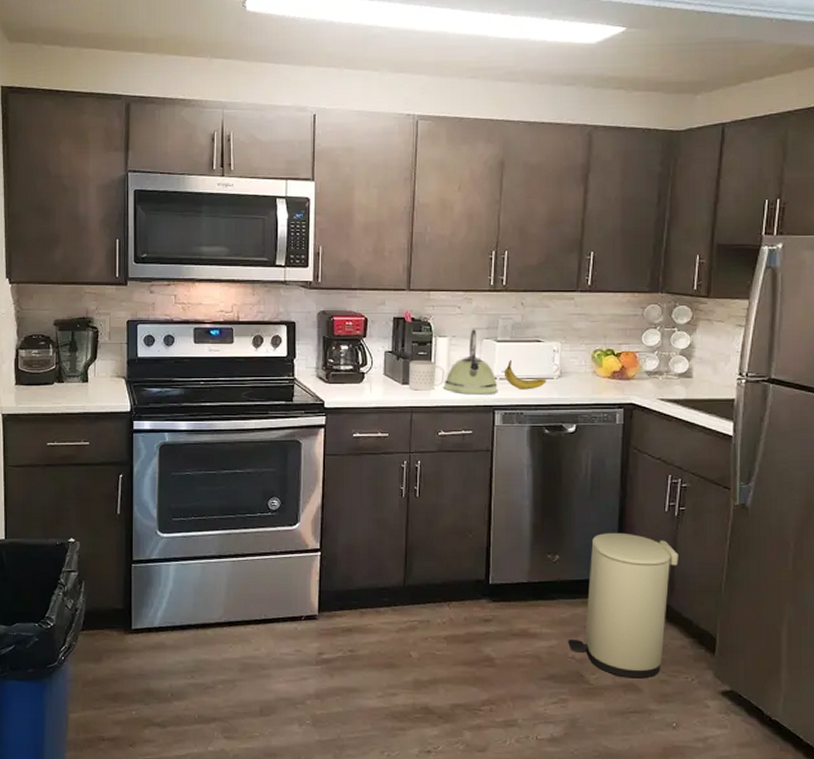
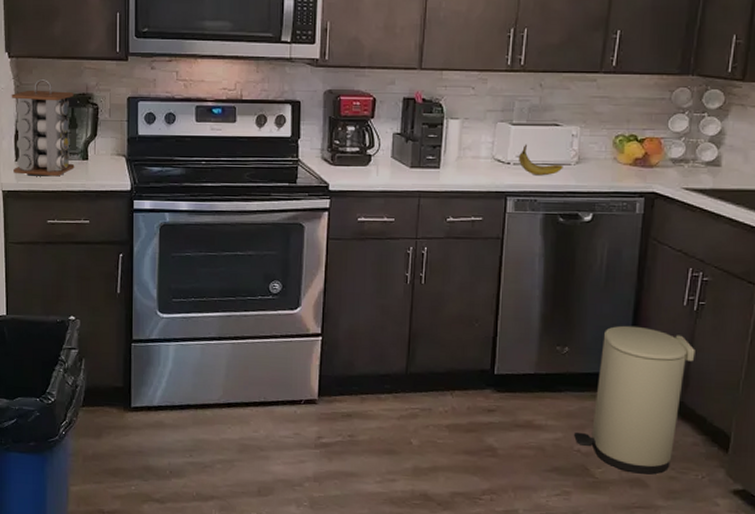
spice rack: none [11,304,75,399] -> present [11,79,75,177]
mug: present [408,361,445,391] -> none [416,143,456,175]
kettle: present [443,328,498,395] -> none [454,110,512,181]

